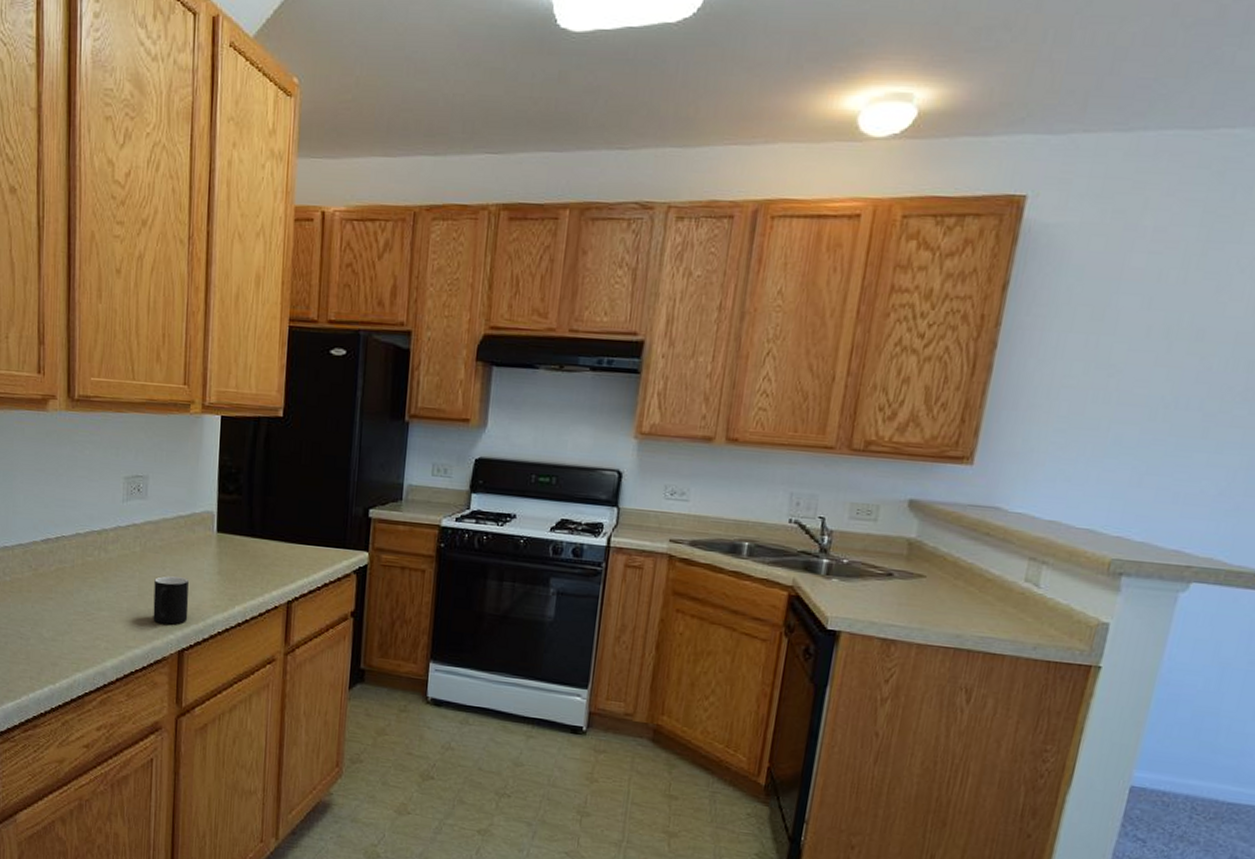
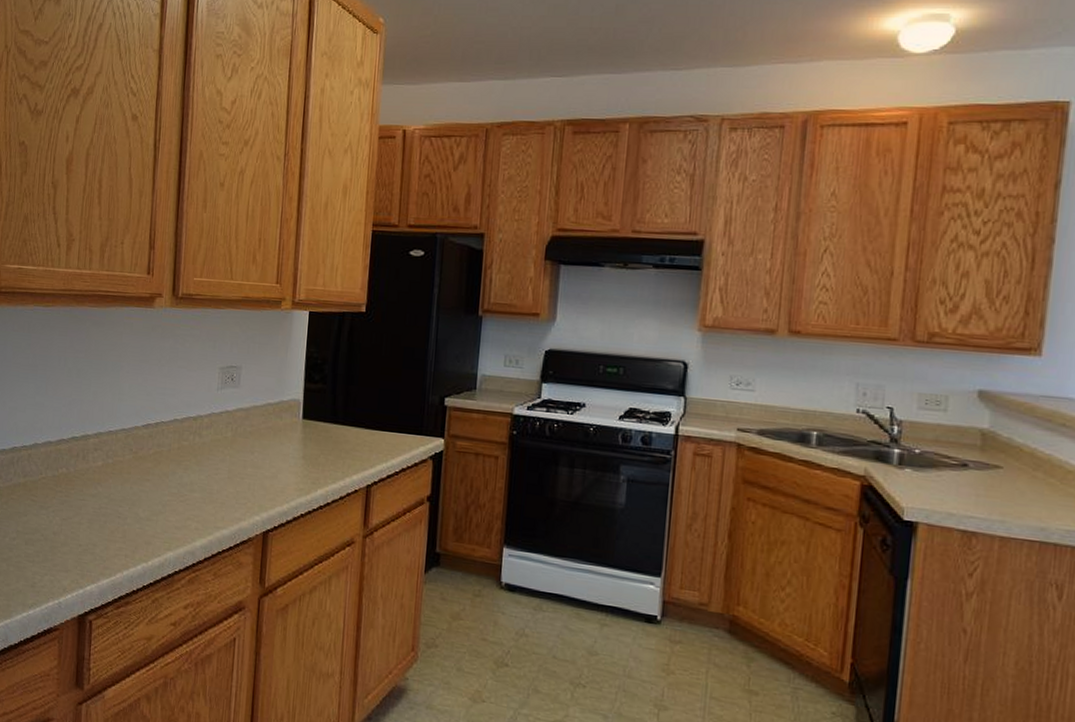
cup: present [153,576,189,625] -> none [240,459,275,507]

